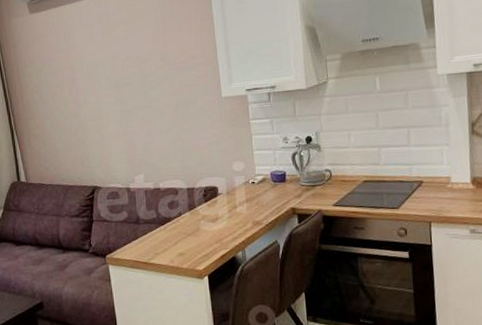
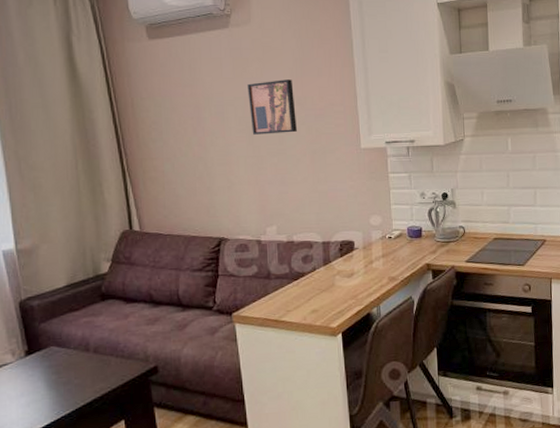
wall art: none [115,37,160,91] -> present [247,79,297,135]

